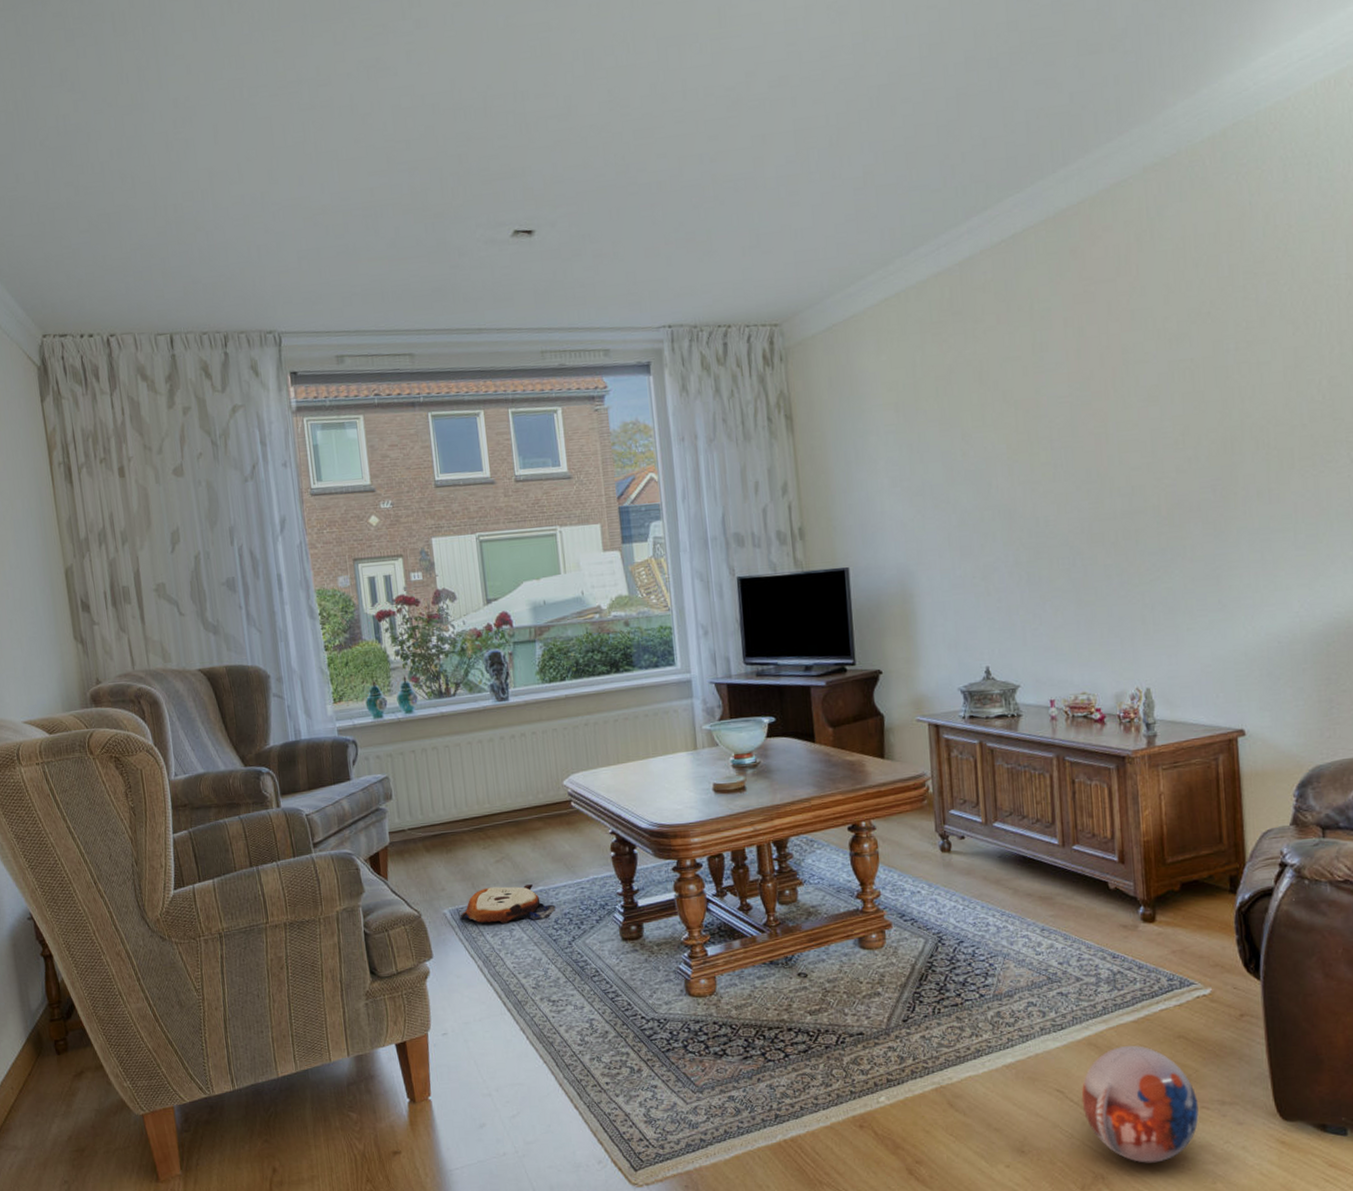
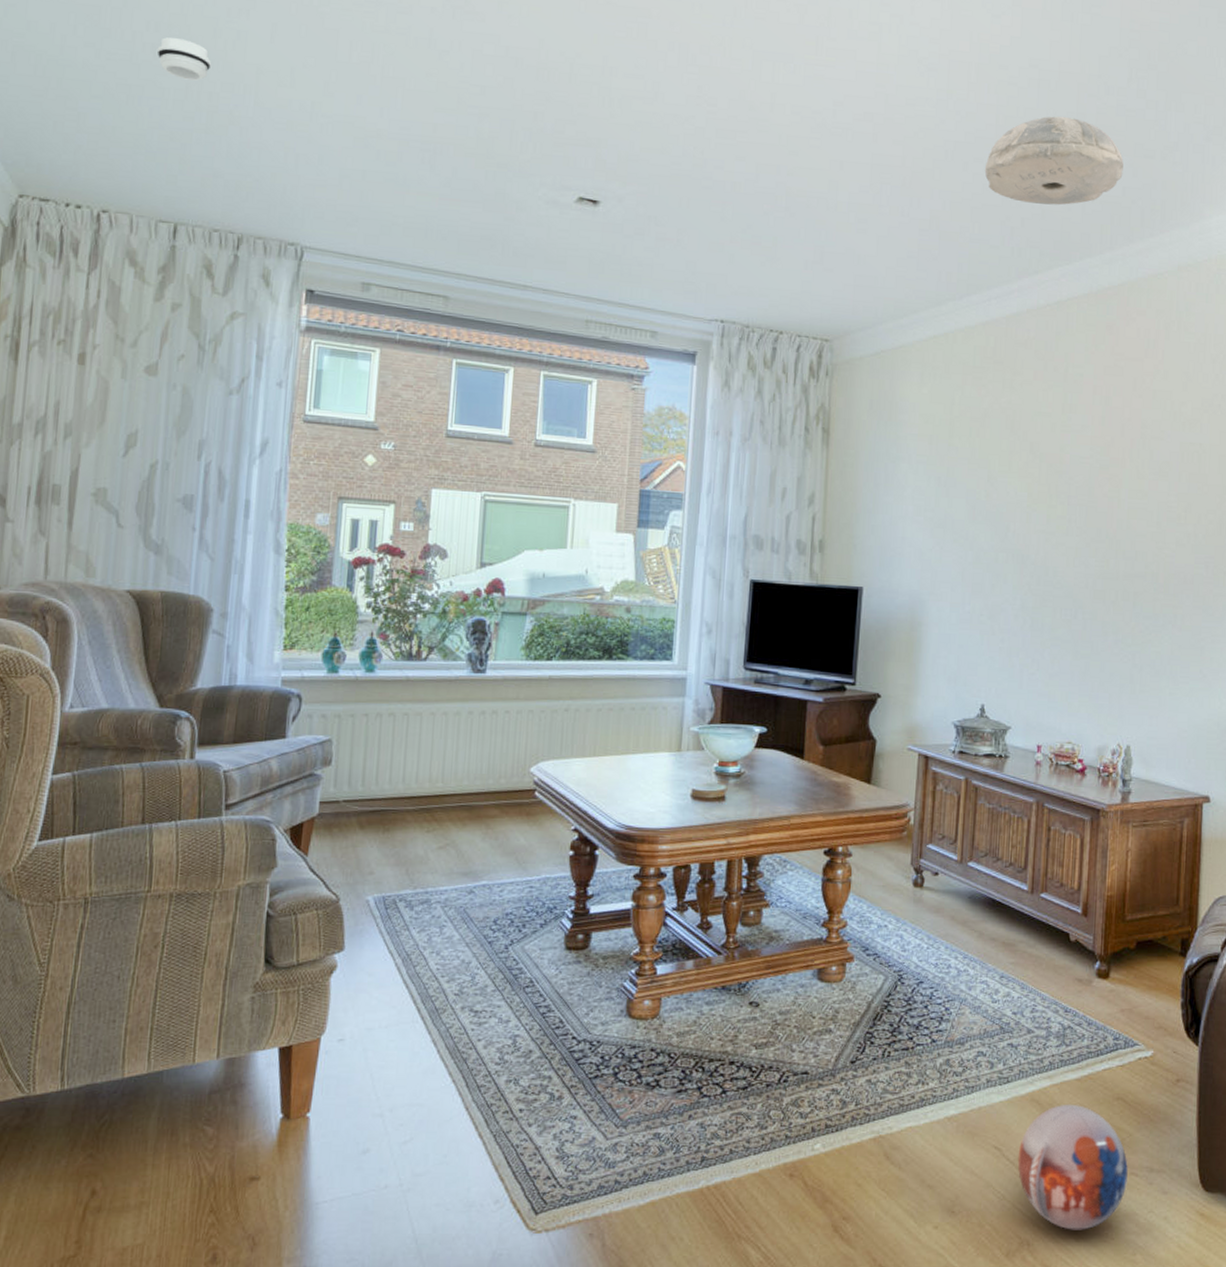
smoke detector: none [123,159,170,198] -> present [156,37,211,81]
plush toy: present [460,884,556,924] -> none [385,876,498,918]
ceiling light: none [914,28,1068,136] -> present [984,116,1124,206]

